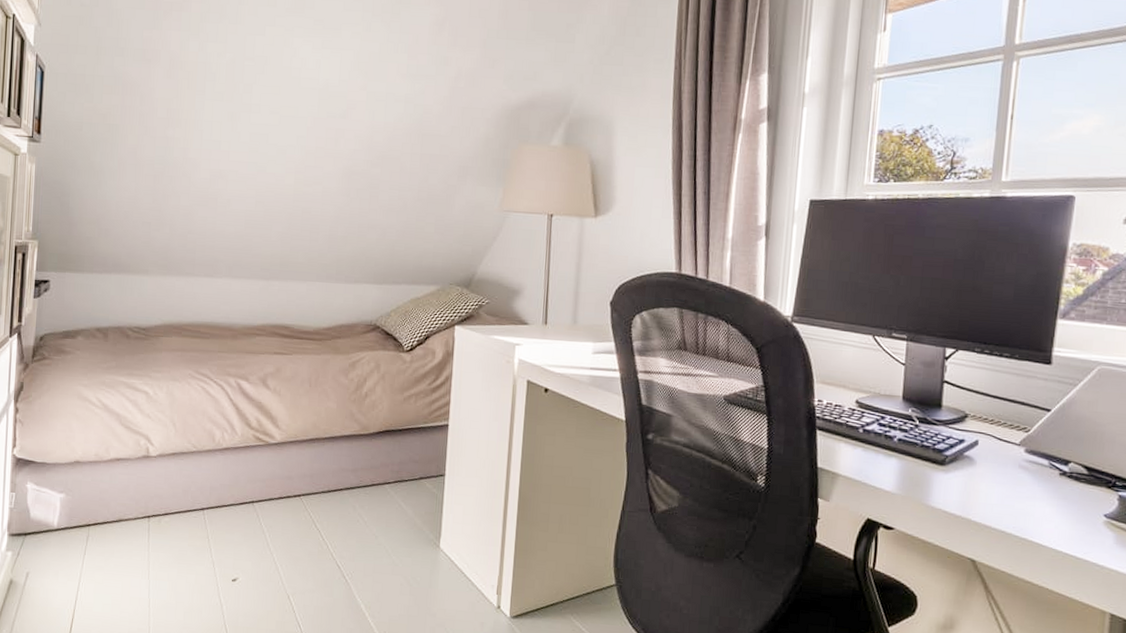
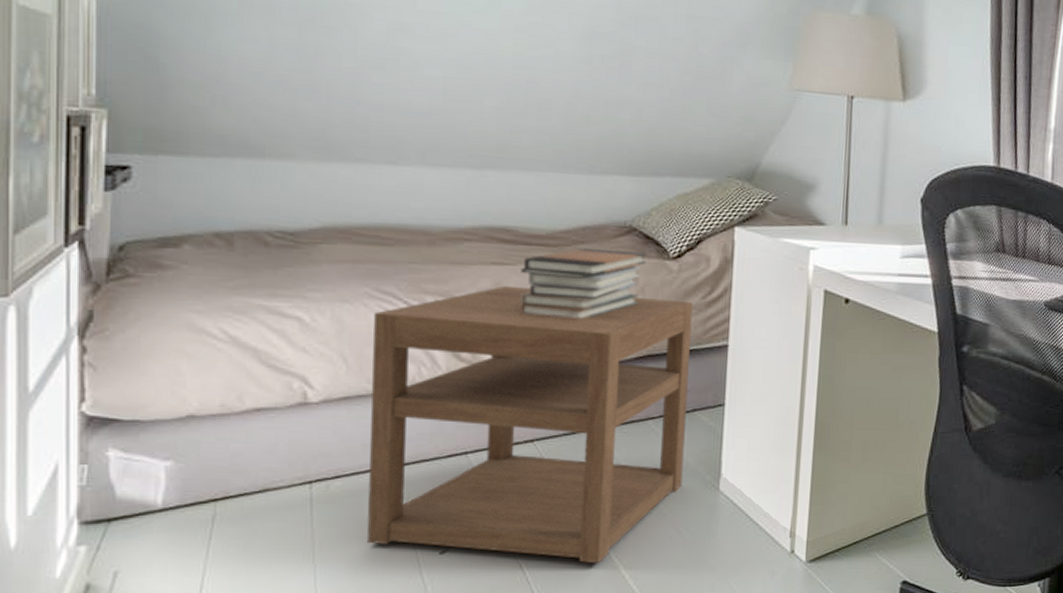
nightstand: none [184,370,421,601] -> present [368,285,692,564]
book stack: none [293,342,387,400] -> present [519,248,647,320]

